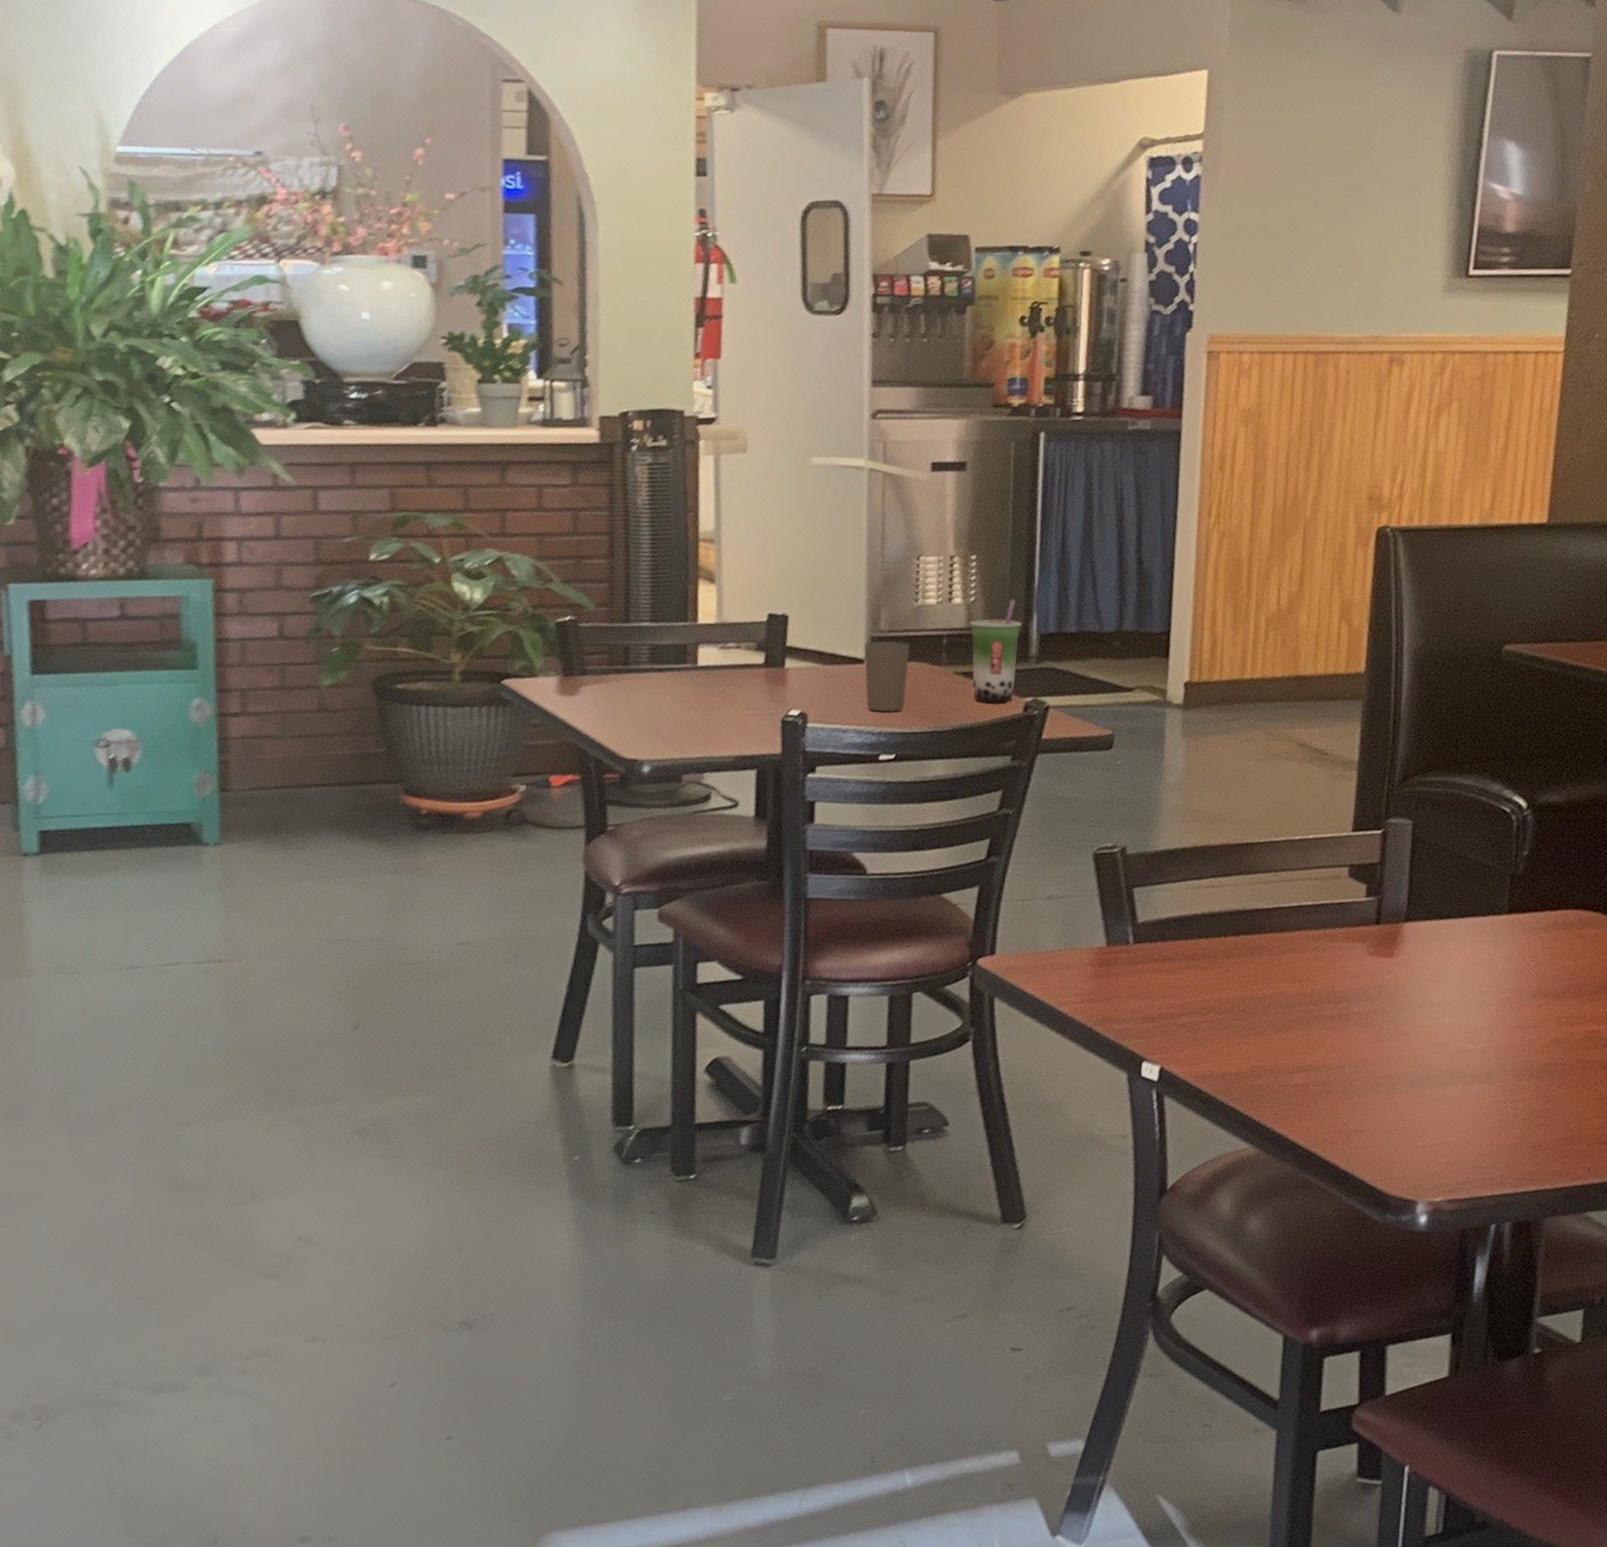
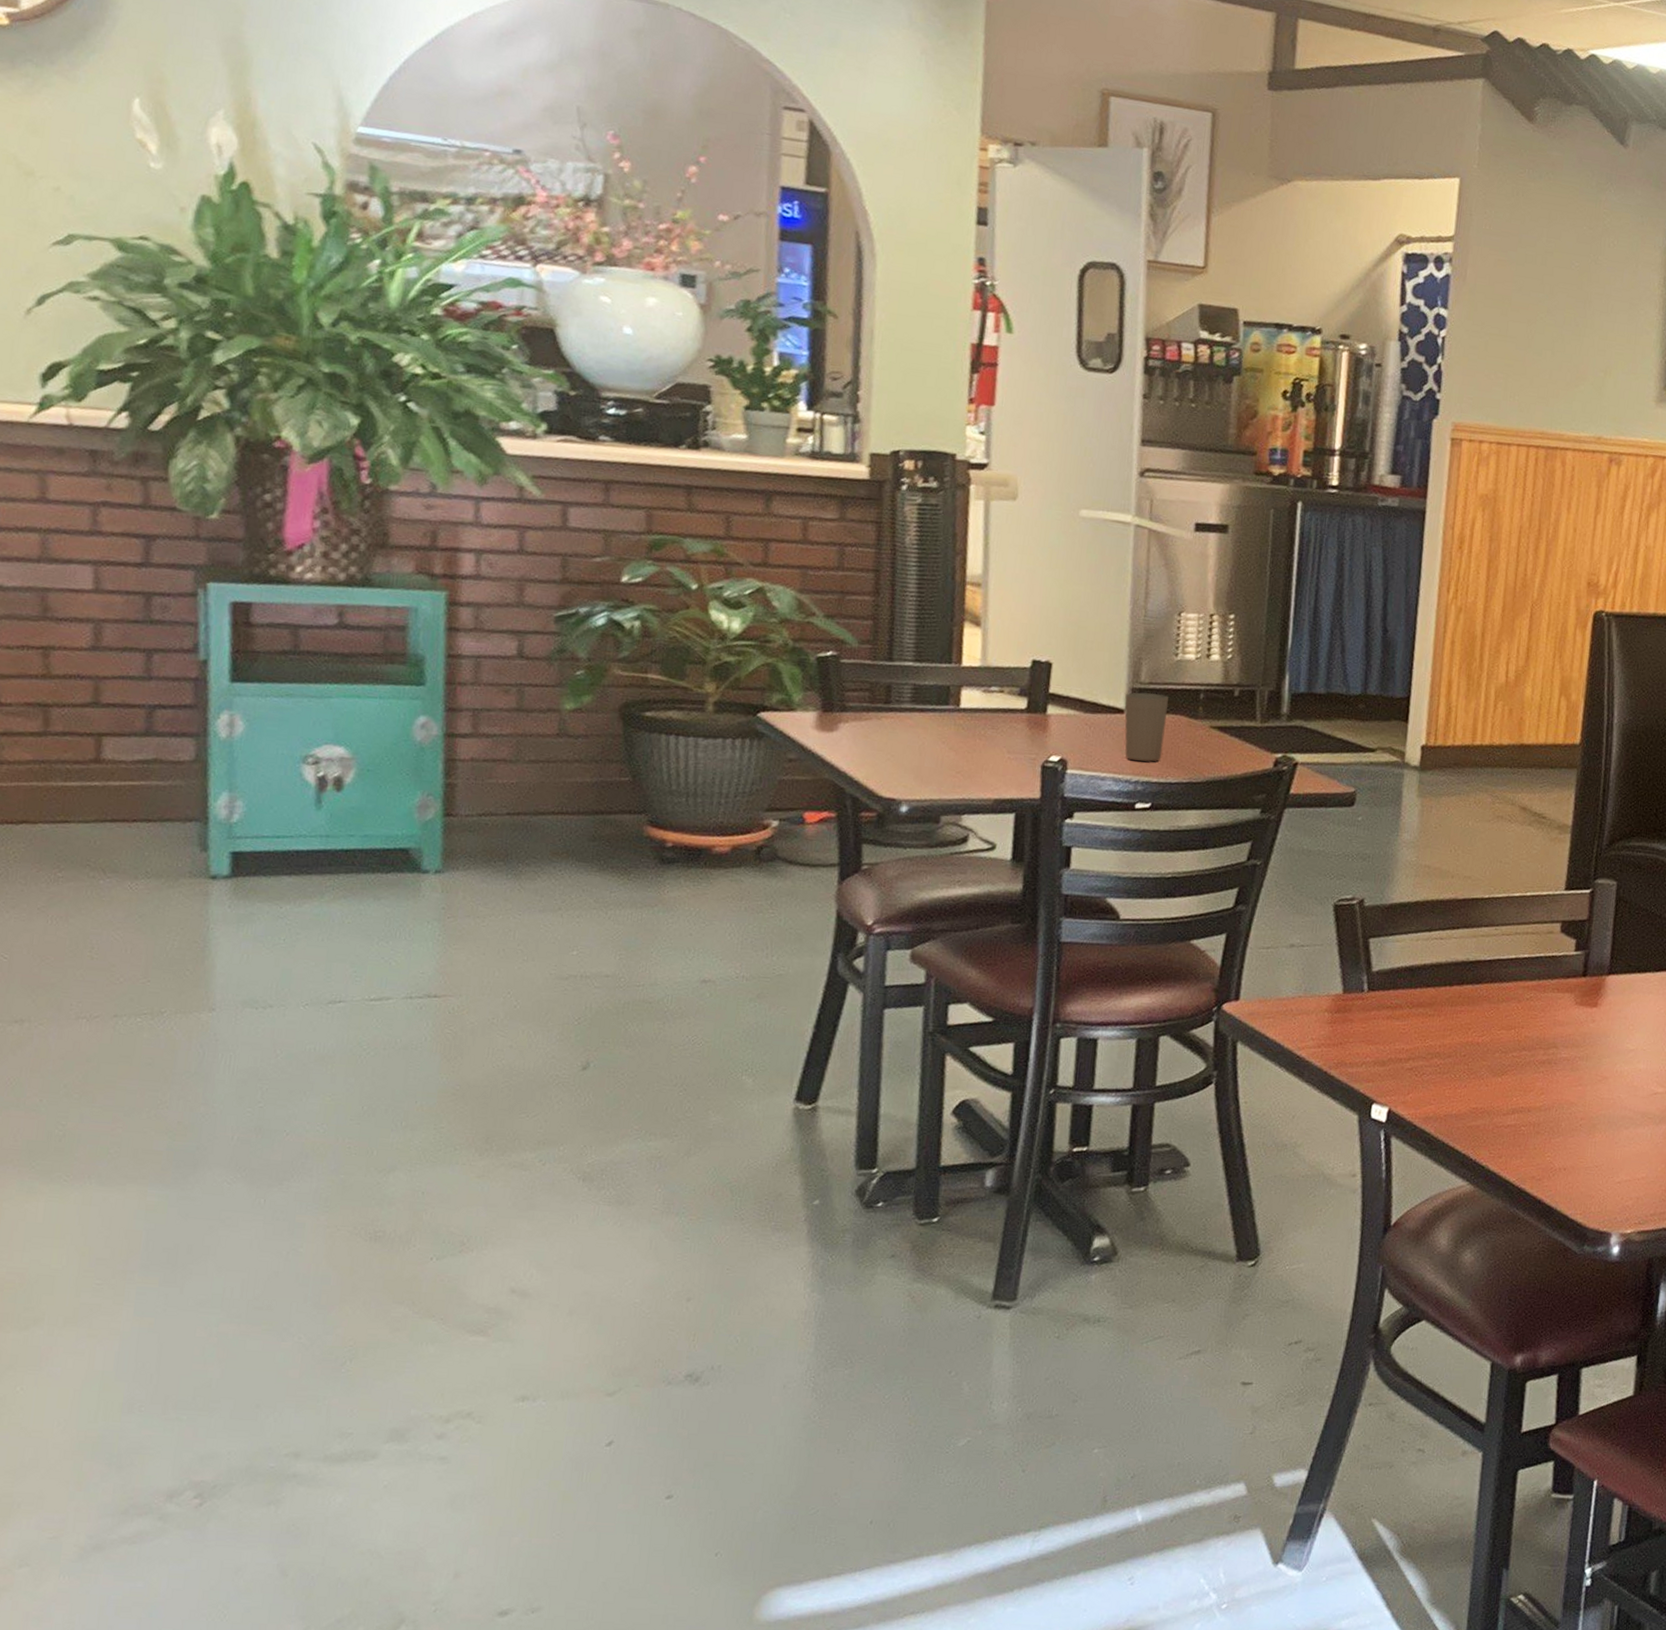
beverage cup: present [969,599,1022,704] -> none [1225,658,1275,758]

